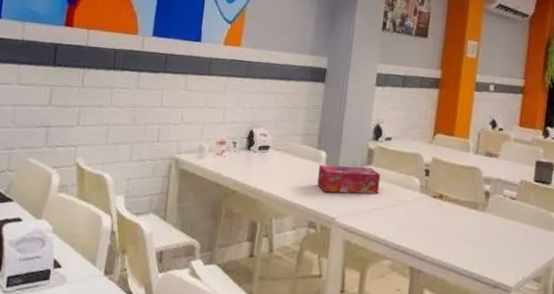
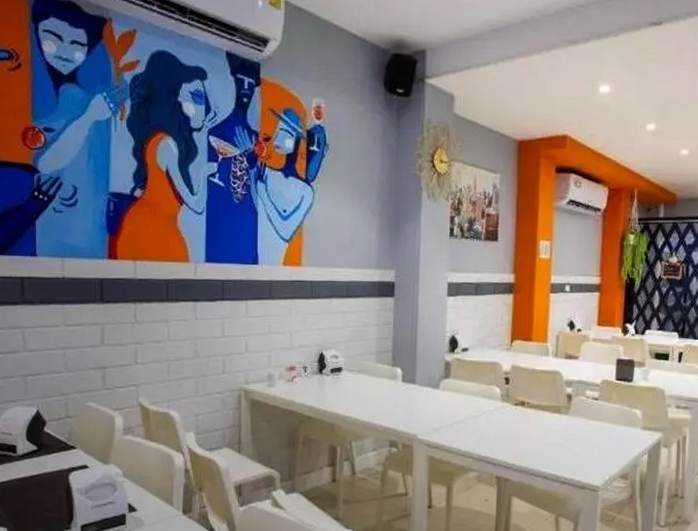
tissue box: present [317,164,381,194] -> none [395,380,460,410]

